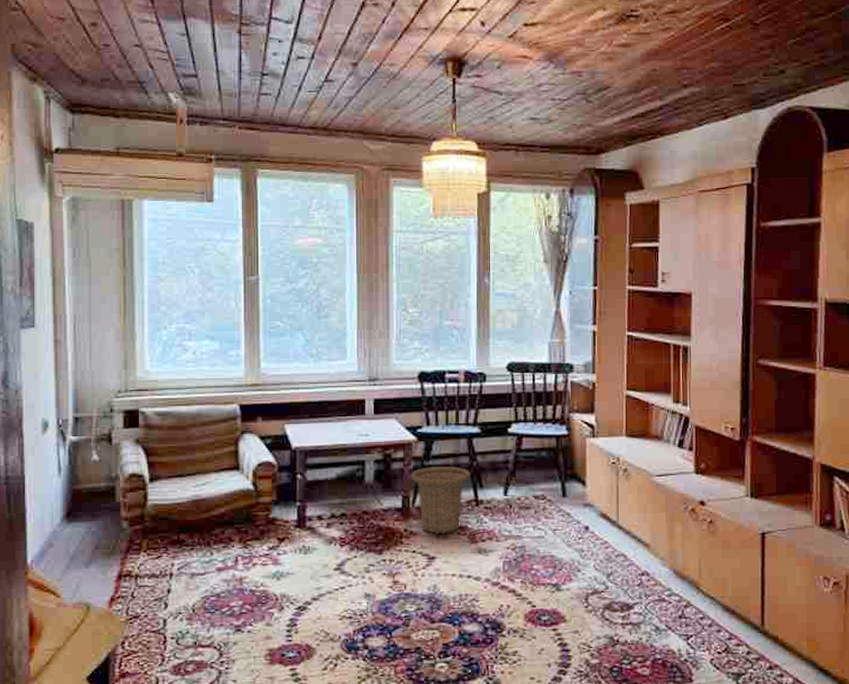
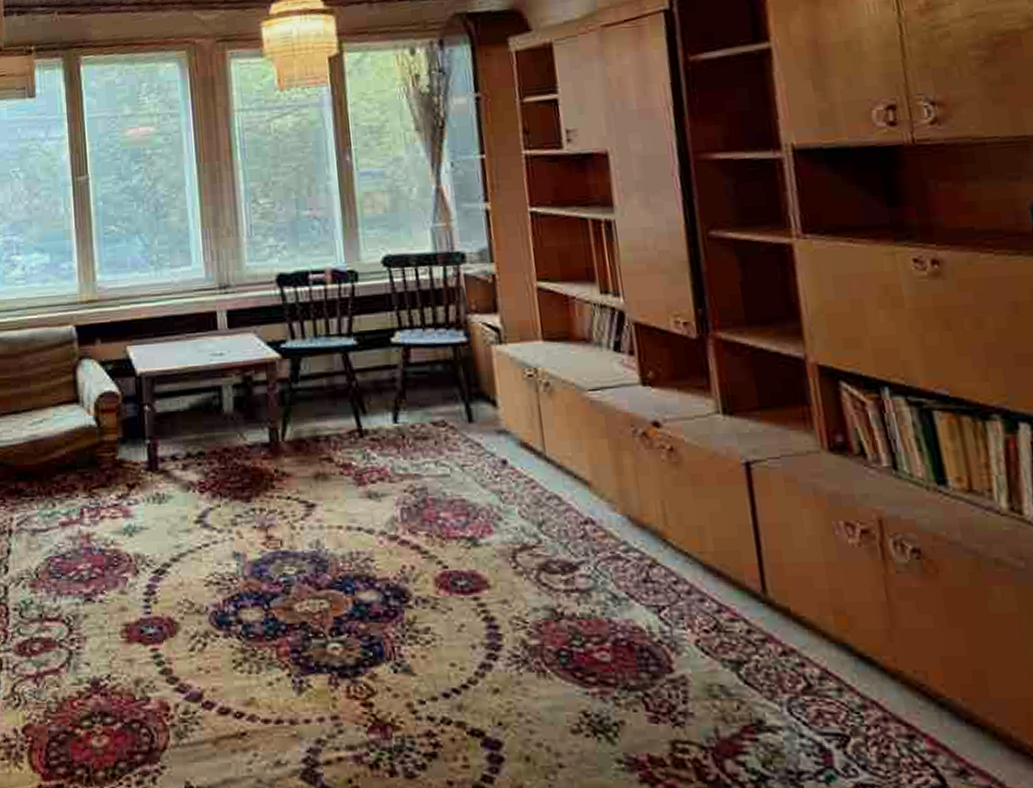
basket: present [410,467,470,534] -> none [277,388,350,475]

